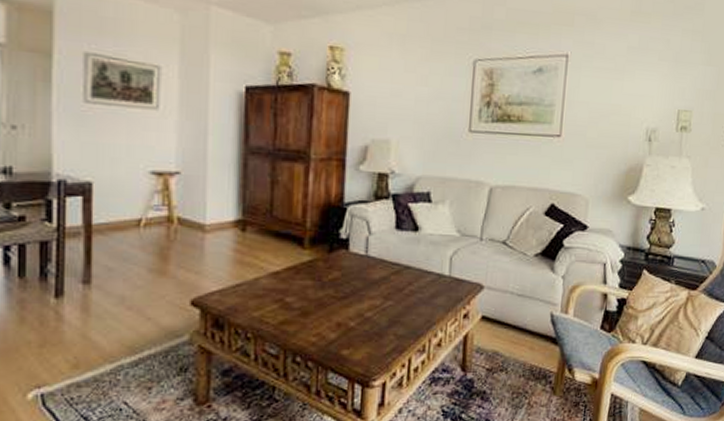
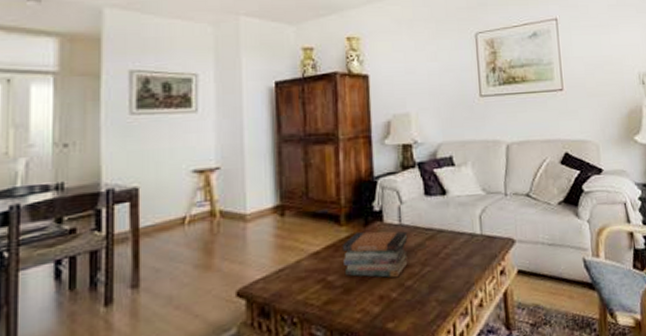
book stack: none [303,257,373,308] -> present [342,231,409,278]

